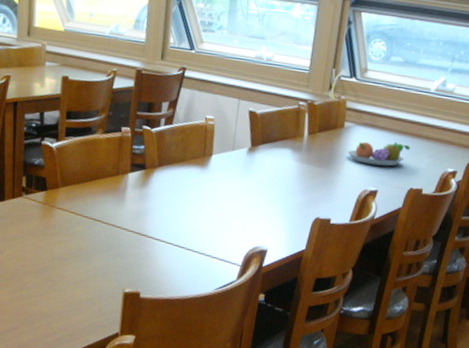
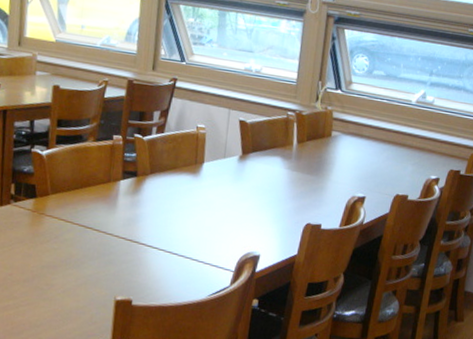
fruit bowl: present [347,141,410,167] -> none [335,150,395,174]

